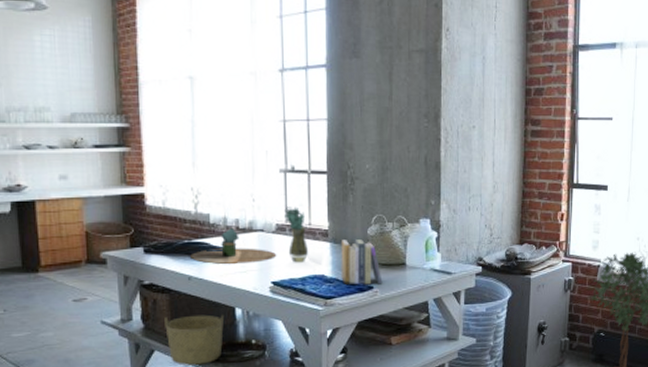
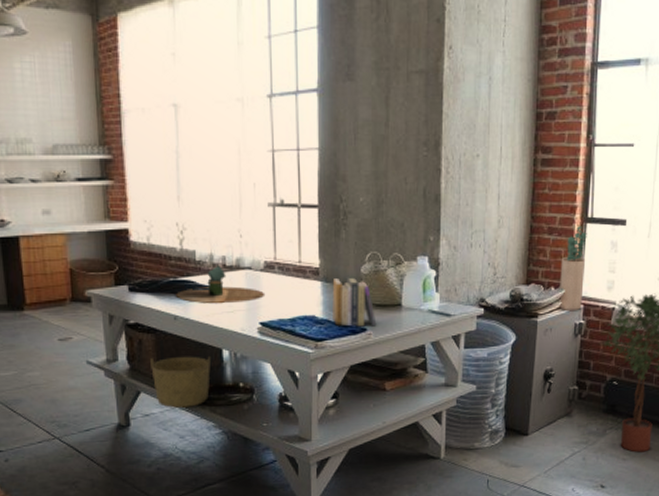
vase: present [284,206,309,263] -> none [273,243,299,303]
vase: none [549,187,573,269] -> present [558,222,587,312]

